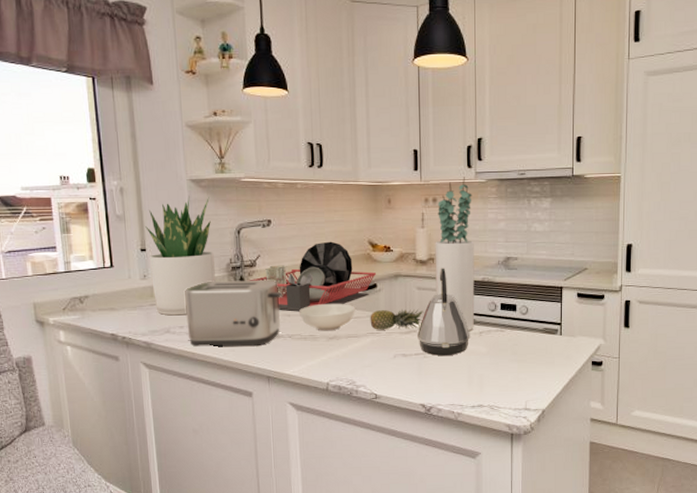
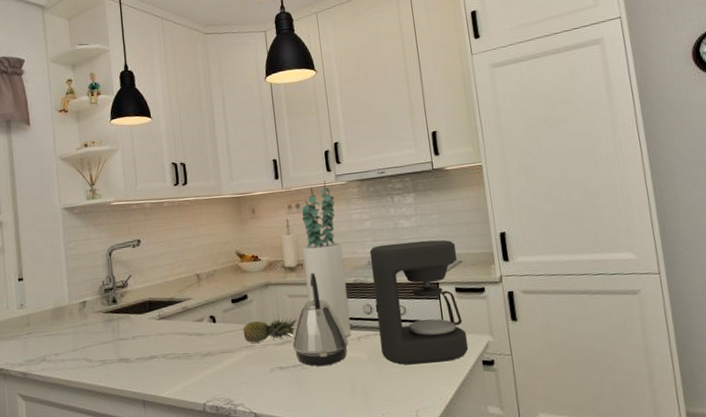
planter: present [145,195,215,316] -> none [23,223,89,344]
toaster: present [185,279,282,347] -> none [60,299,154,374]
dish rack: present [249,241,377,312] -> none [121,255,247,330]
bowl: present [298,303,355,331] -> none [171,318,228,349]
coffee maker: none [500,245,584,361] -> present [369,239,469,365]

